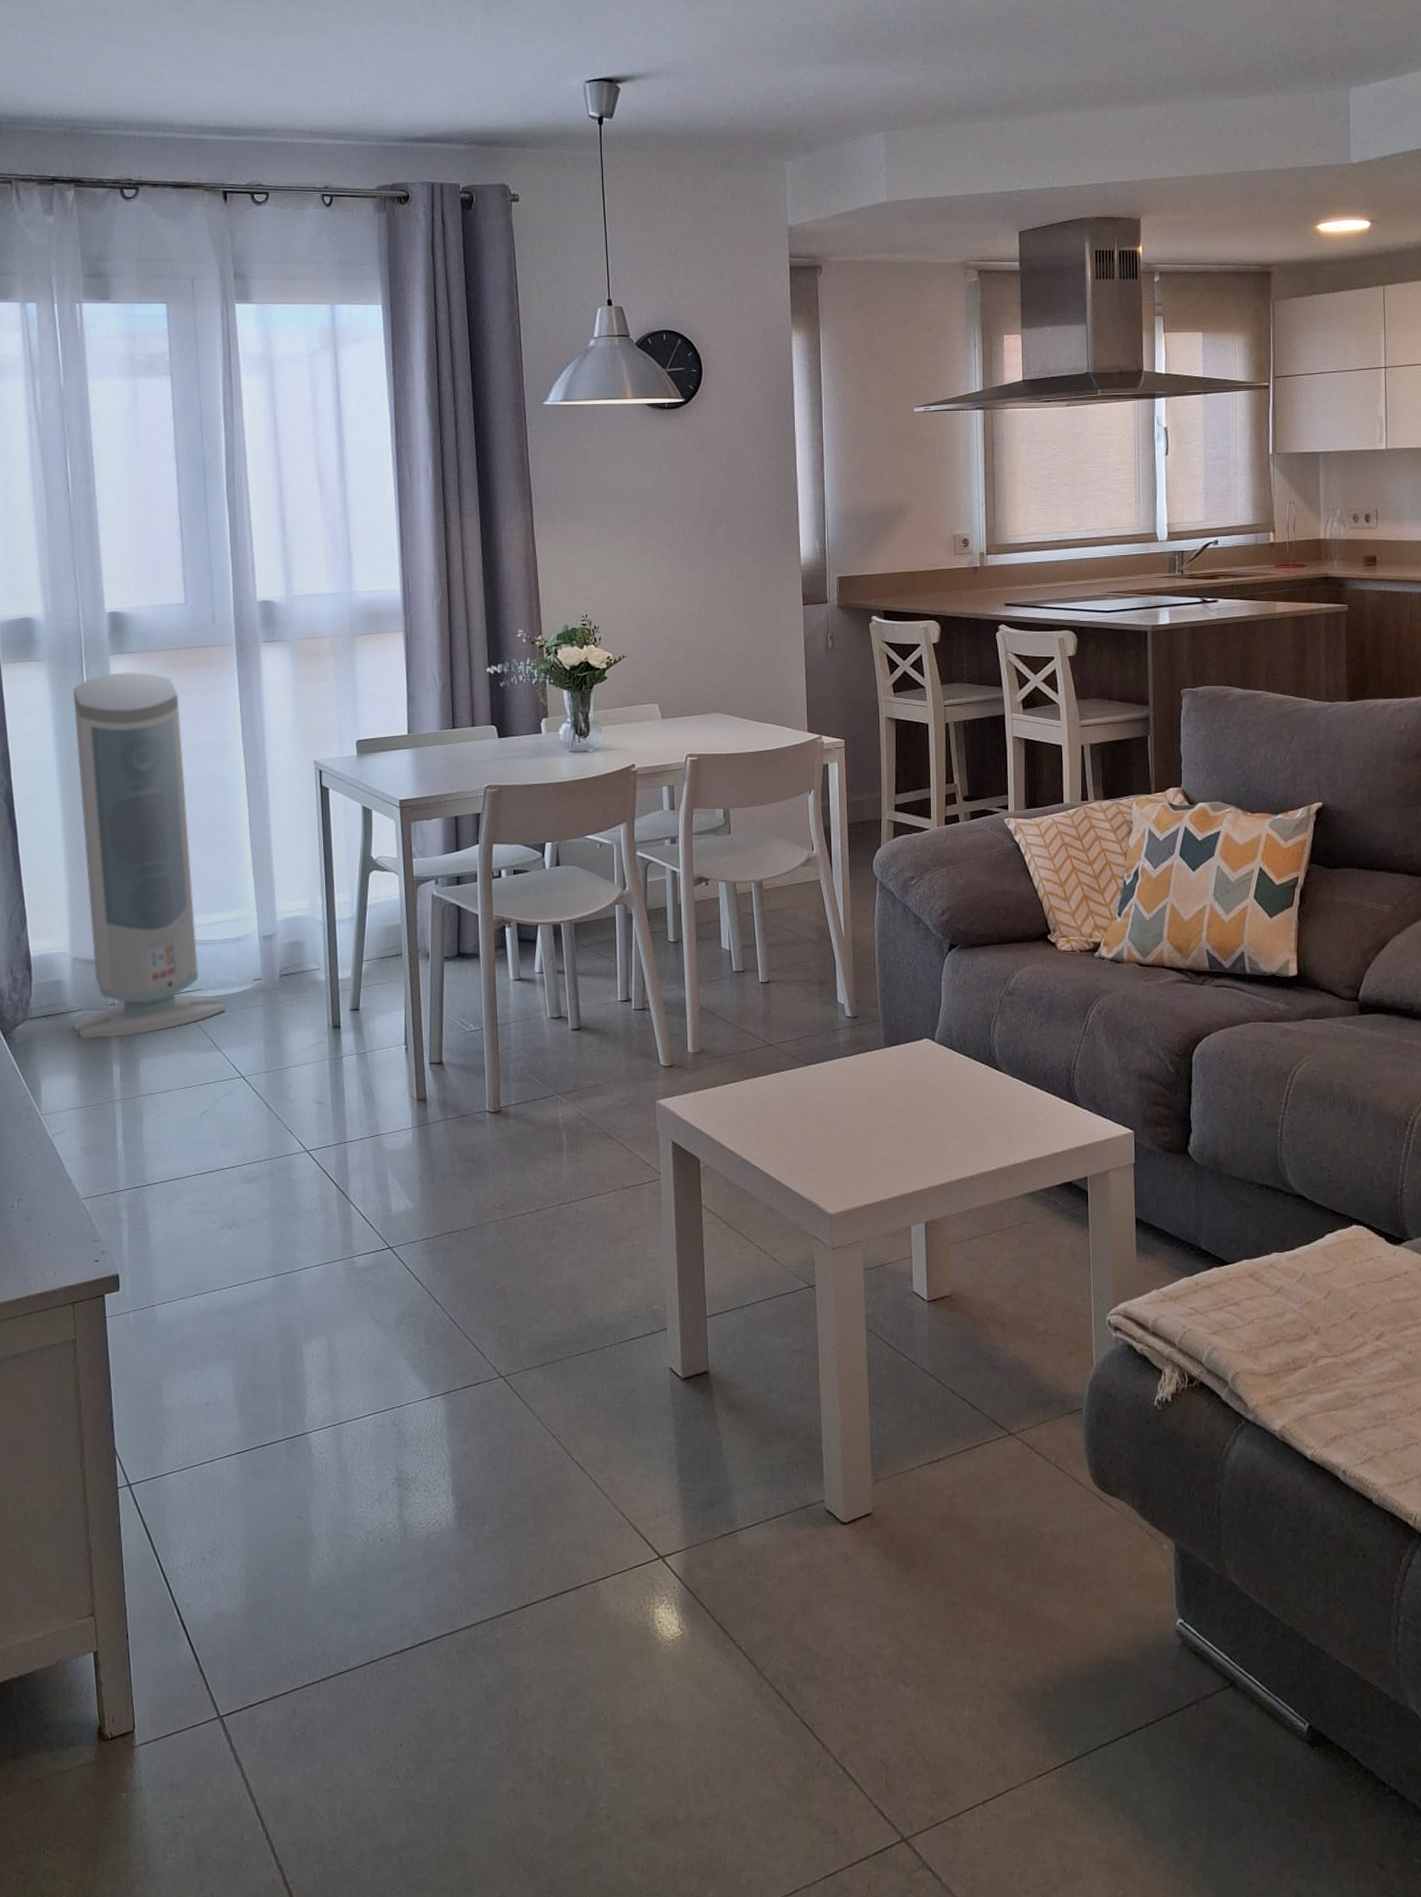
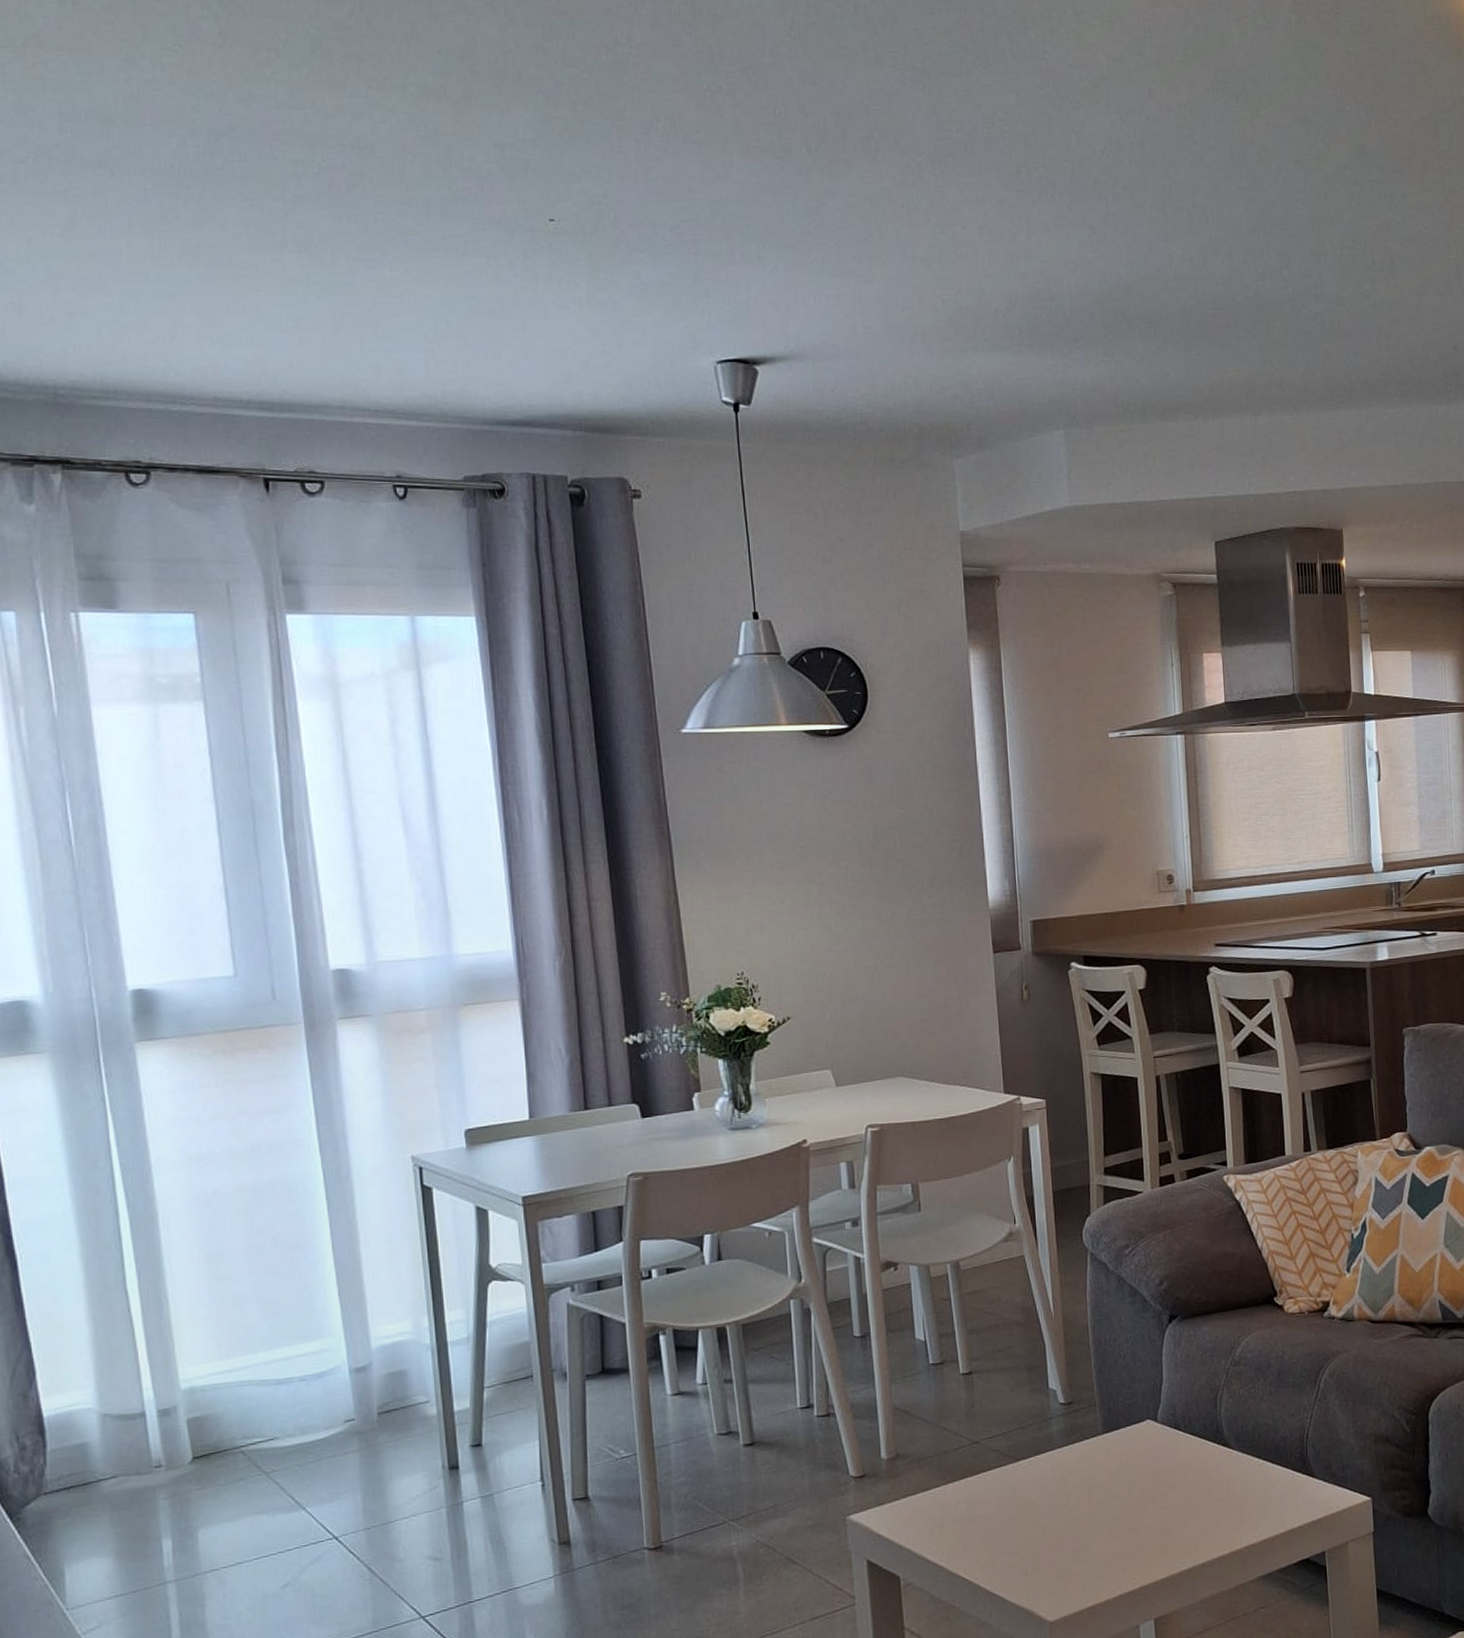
air purifier: present [73,672,226,1039] -> none [86,1061,310,1512]

